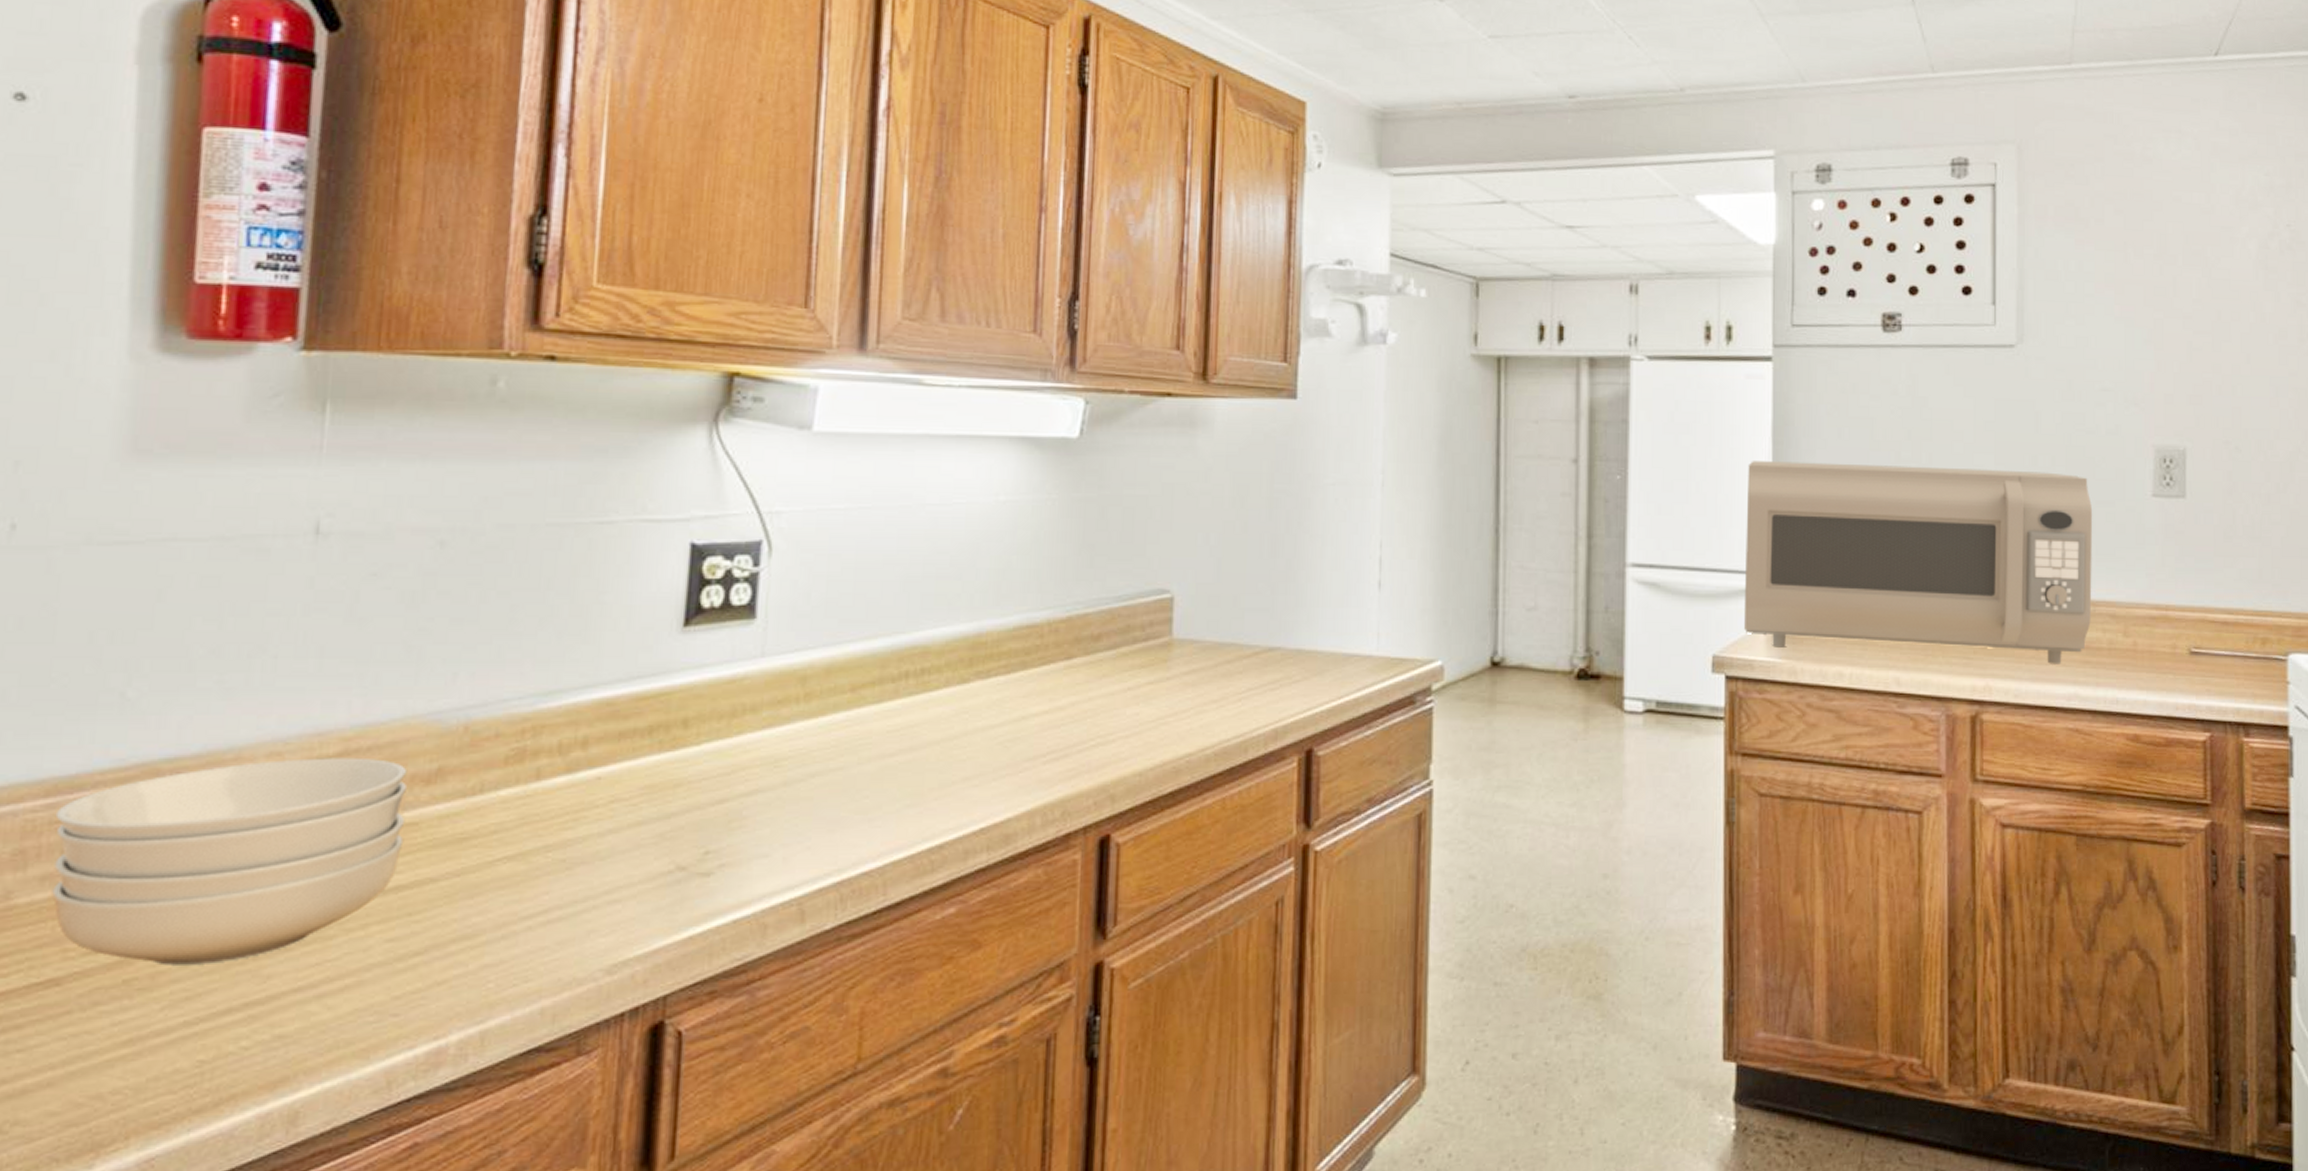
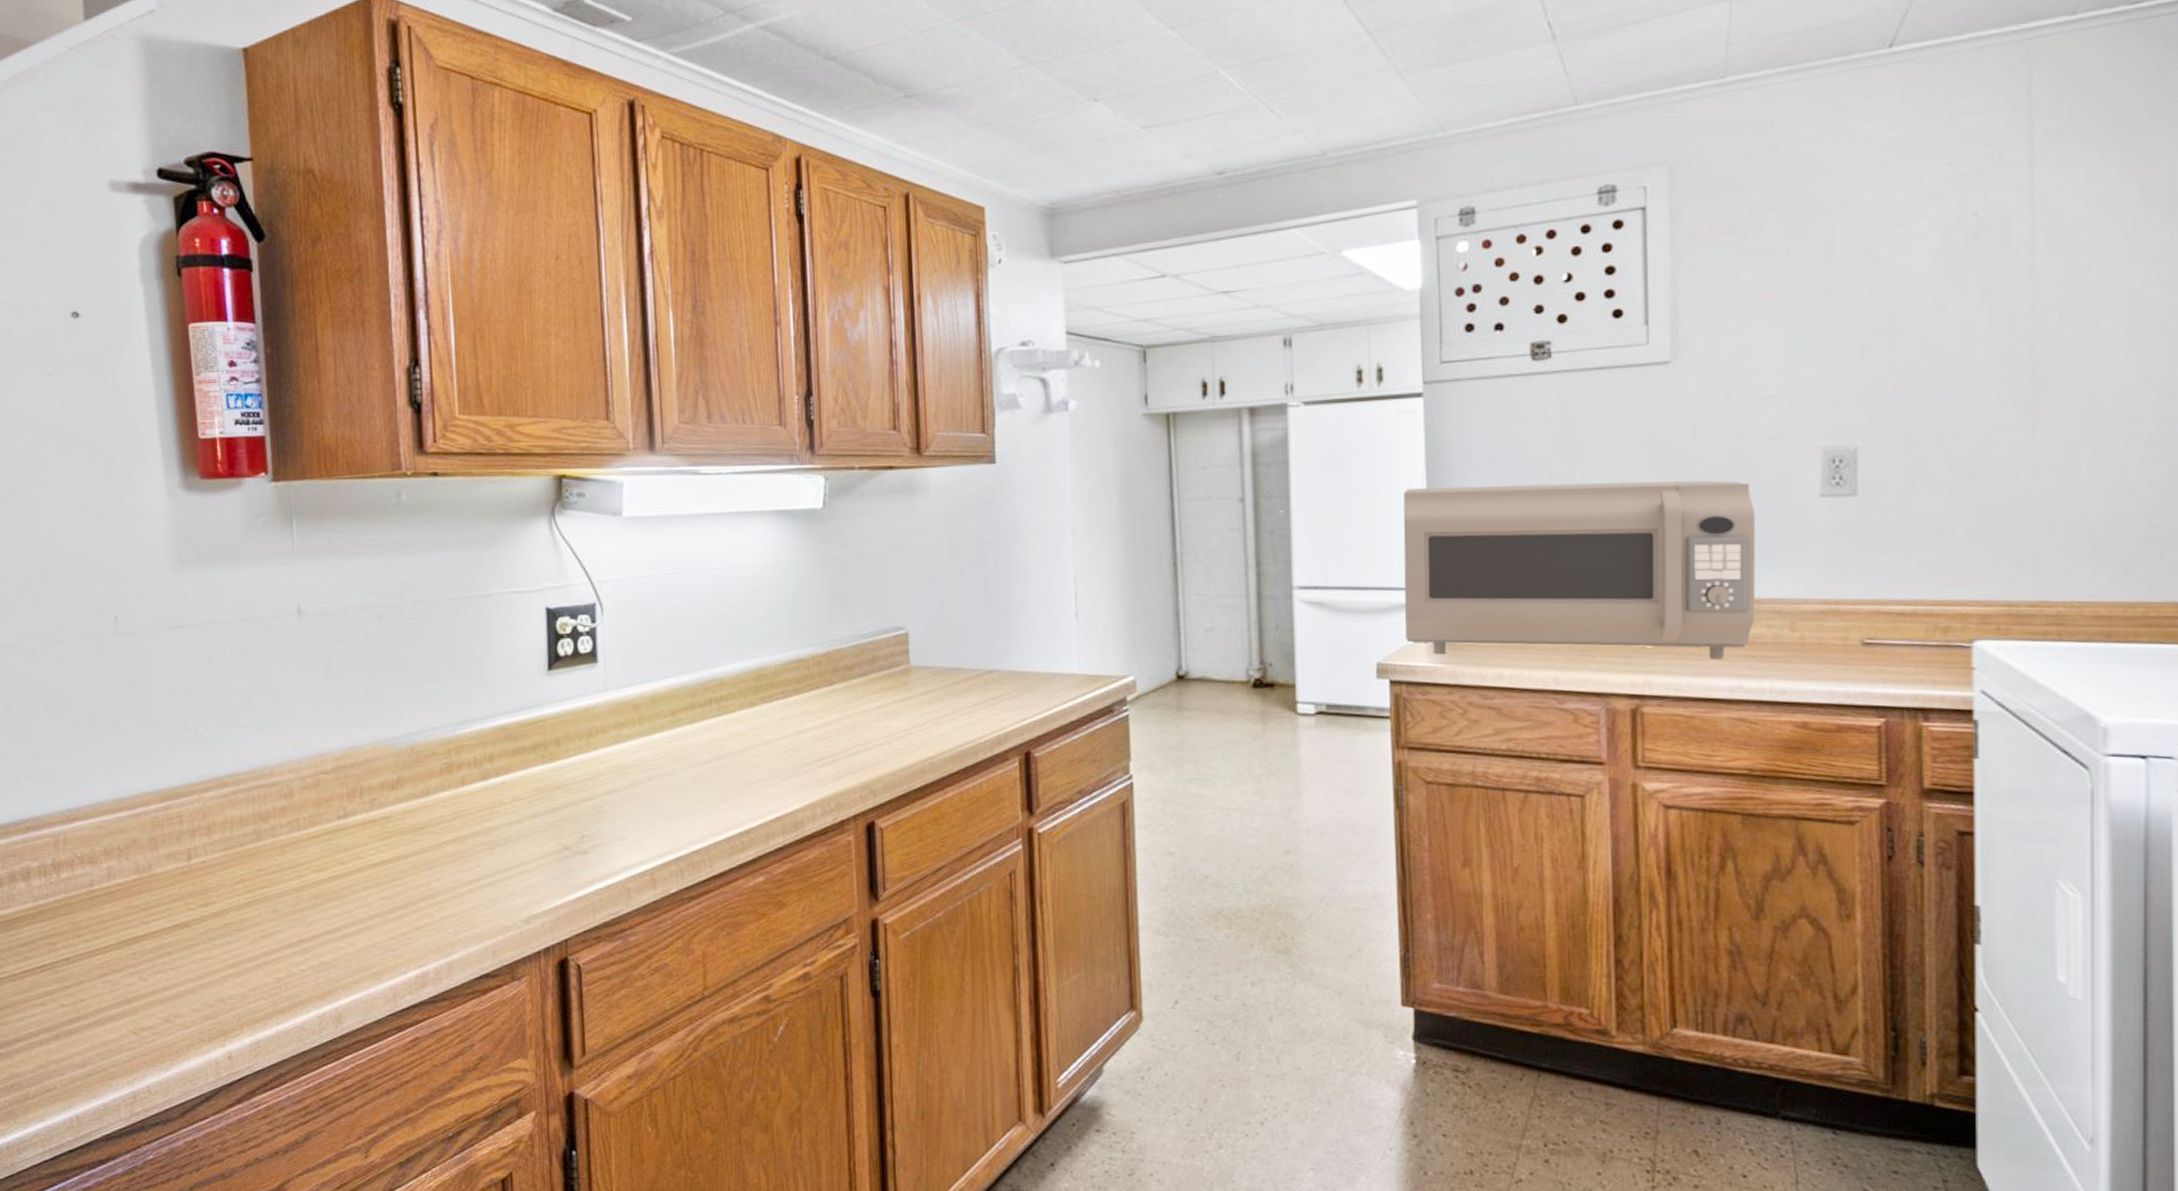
bowl: present [52,757,408,966] -> none [169,771,383,914]

